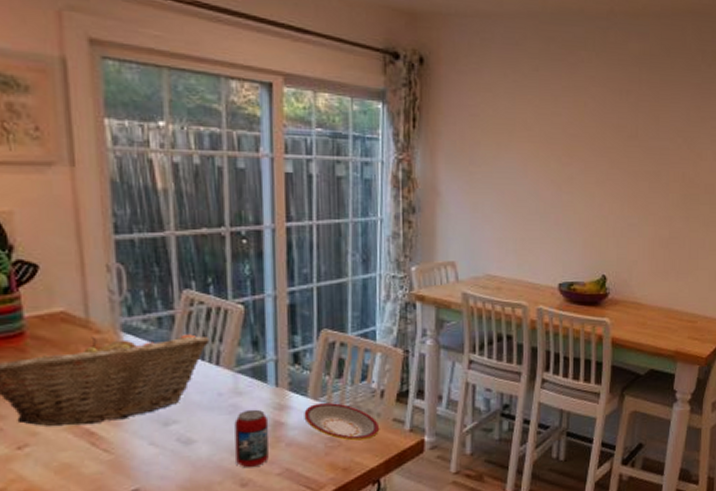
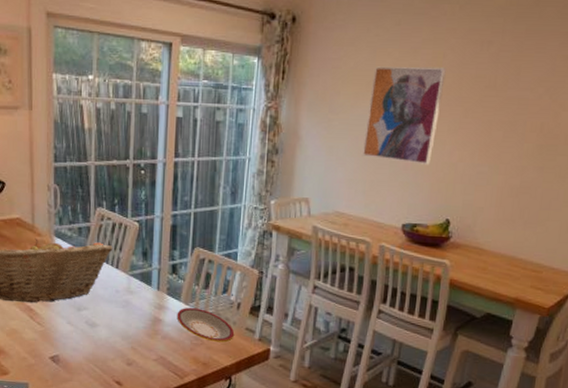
beverage can: present [234,409,270,468] -> none [125,306,151,352]
wall art: none [509,114,588,219] -> present [361,66,446,165]

